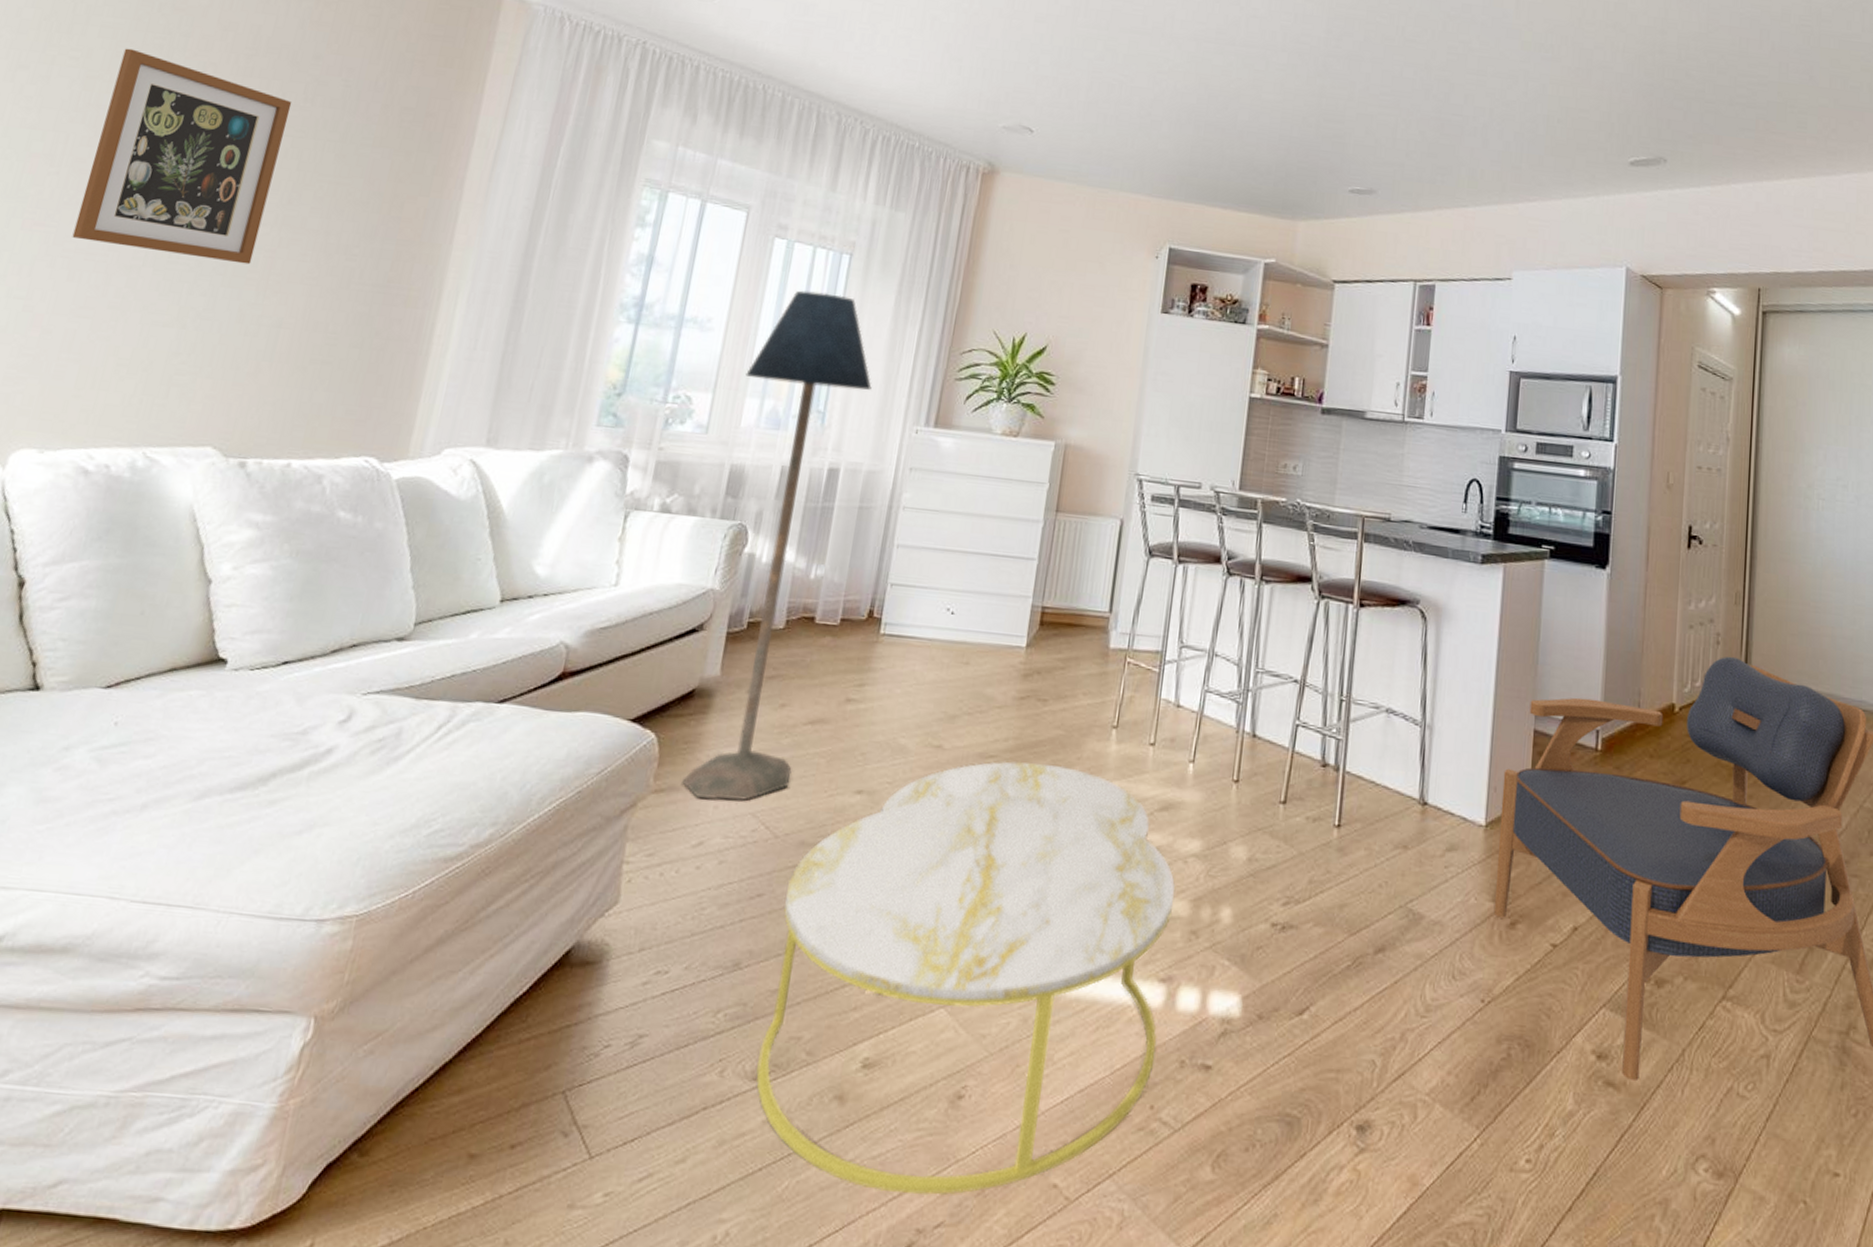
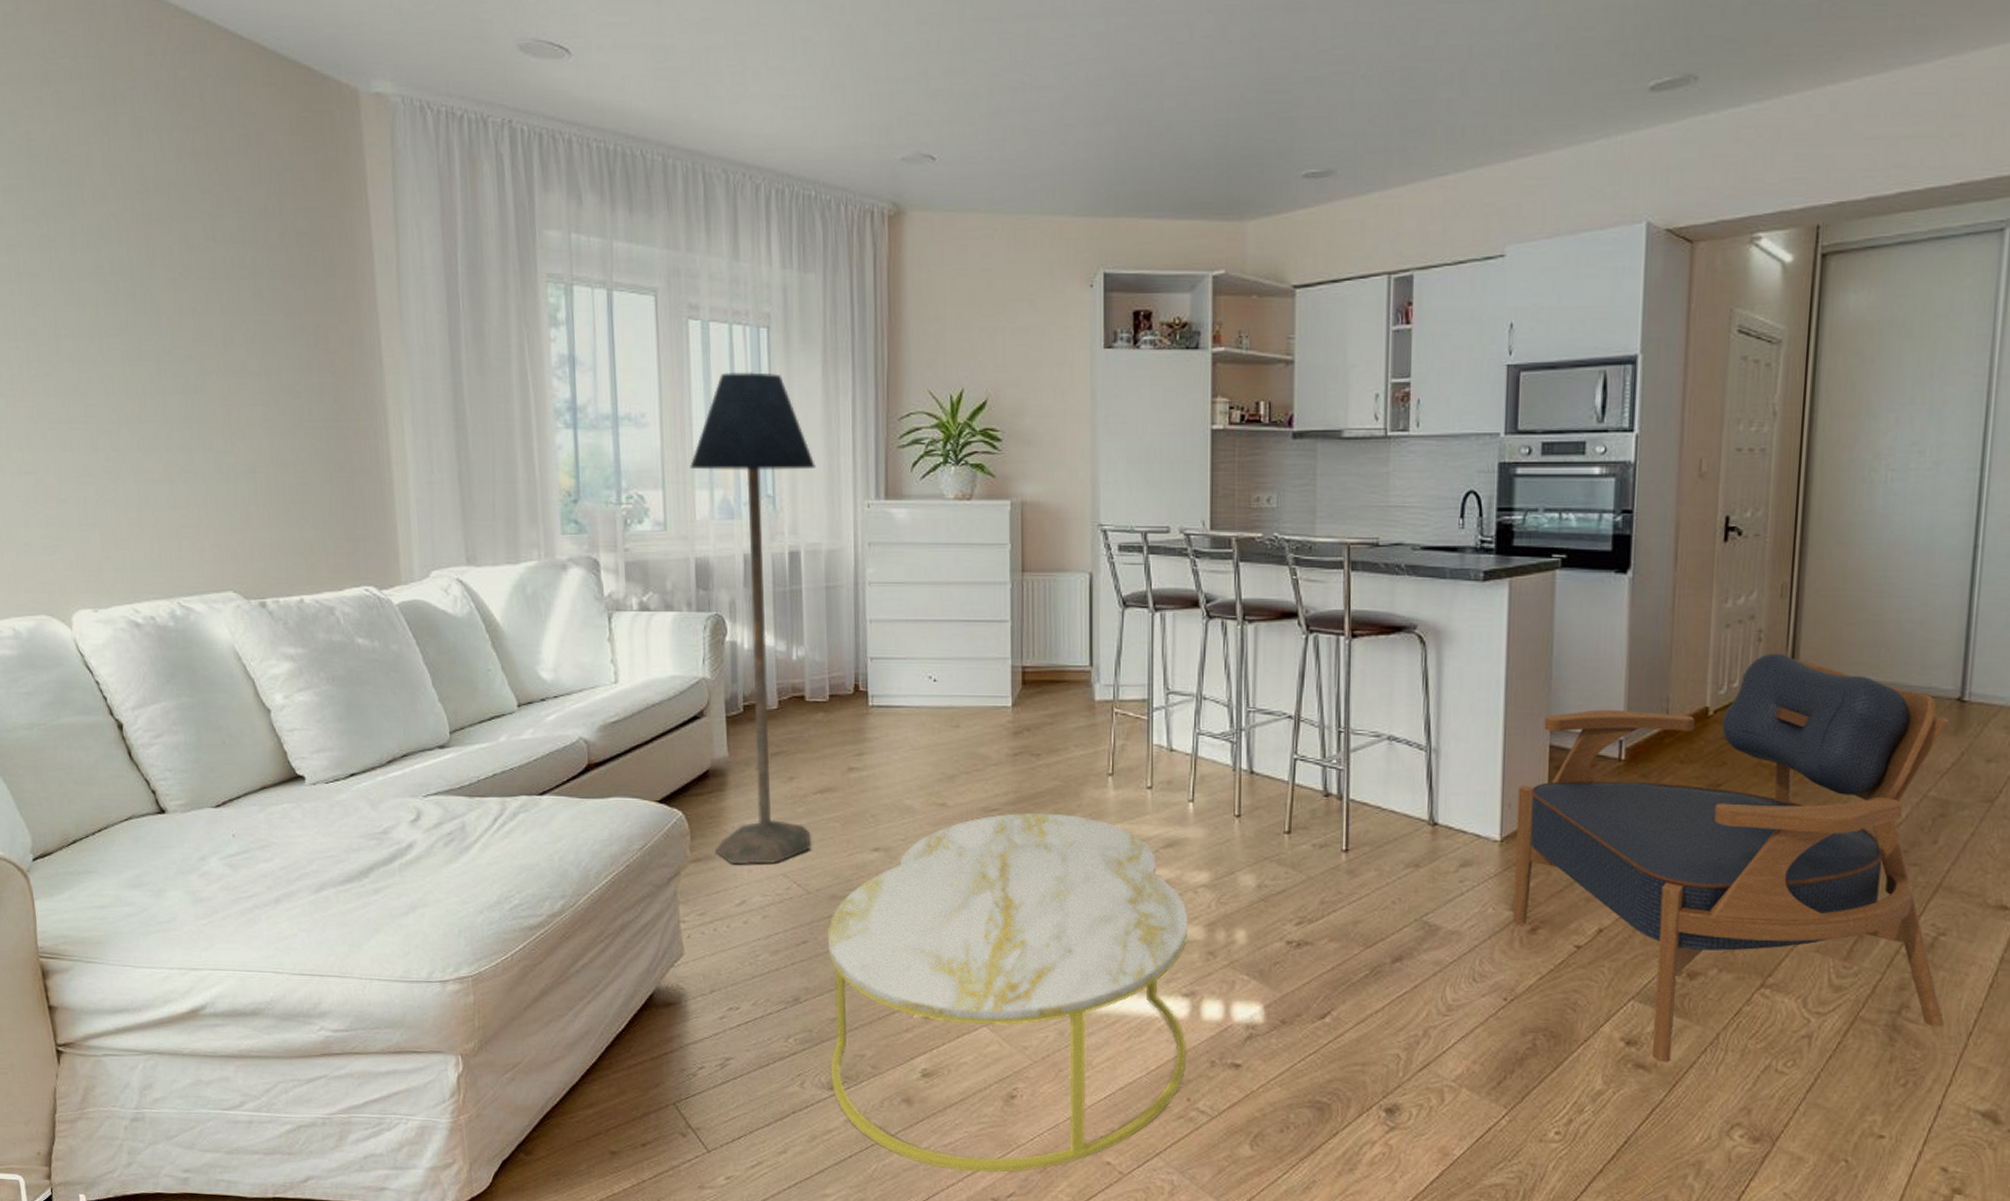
wall art: present [72,48,292,265] -> none [31,210,211,415]

